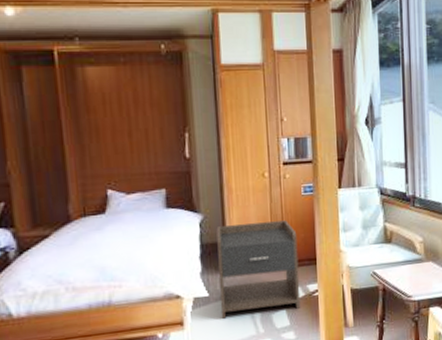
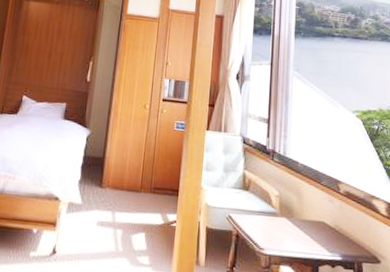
nightstand: present [216,220,301,319] -> none [88,143,165,235]

